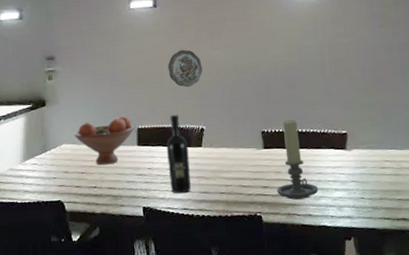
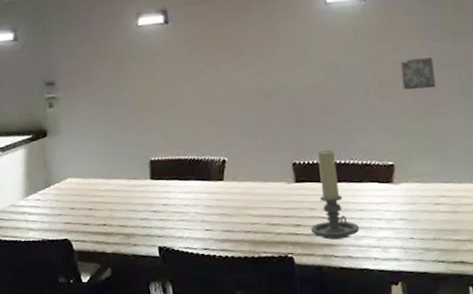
fruit bowl: present [74,115,135,165] -> none [79,146,147,201]
wine bottle: present [166,114,191,194] -> none [182,144,212,233]
decorative plate: present [168,50,202,88] -> none [183,71,223,115]
ceramic tile: none [352,41,381,68] -> present [401,58,437,90]

